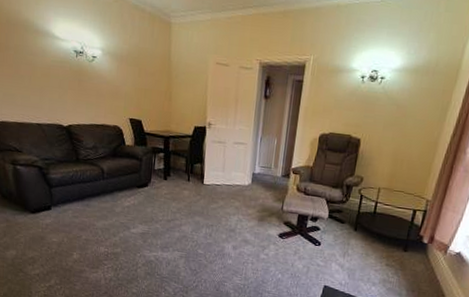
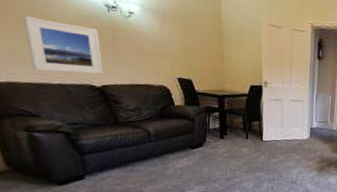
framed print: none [14,64,70,115] -> present [23,16,104,74]

